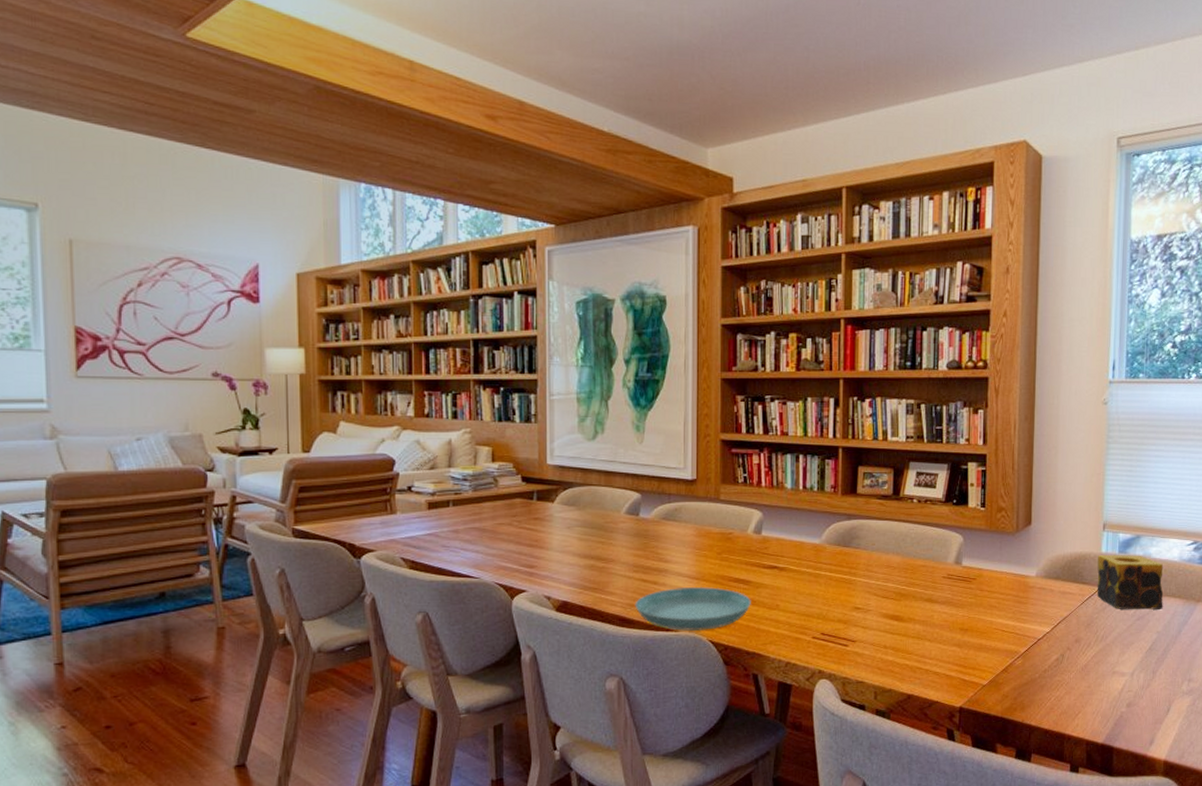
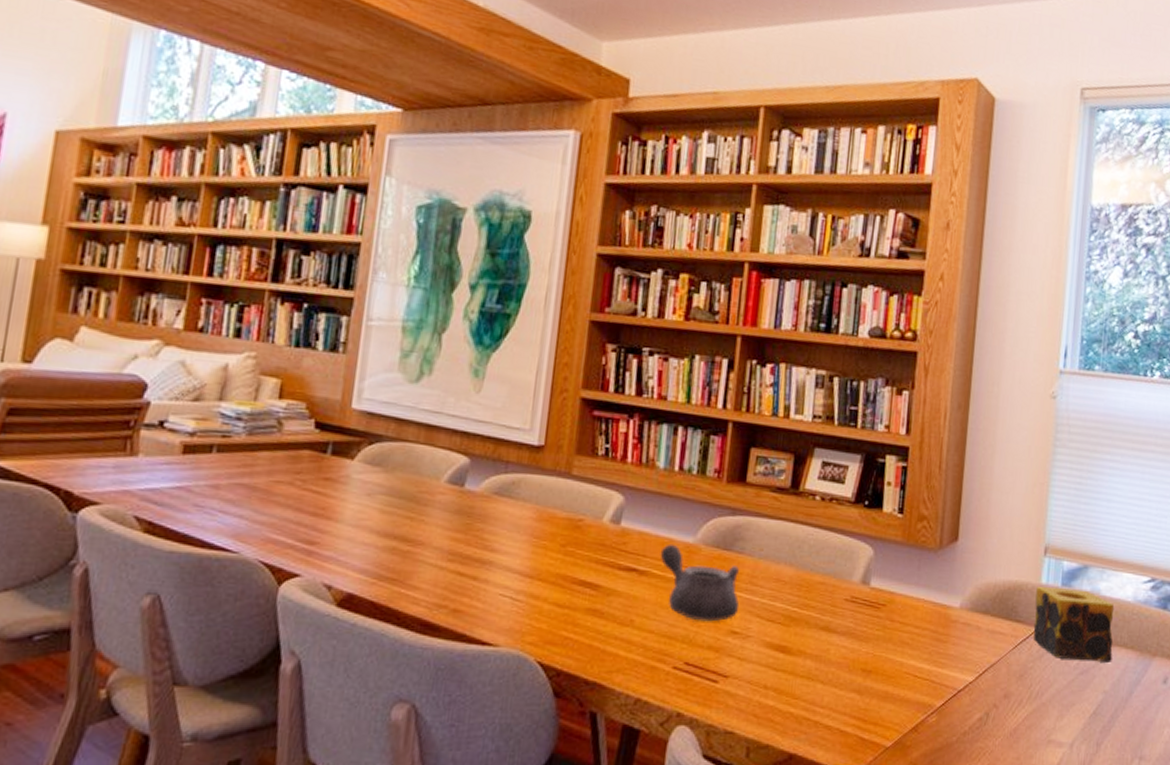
saucer: present [635,586,751,631] -> none [444,587,598,647]
teapot: none [794,545,860,602] -> present [660,543,740,622]

